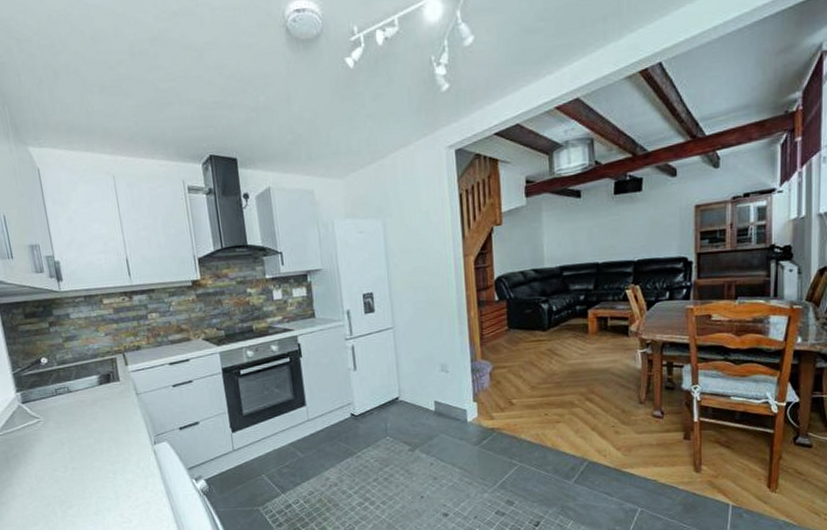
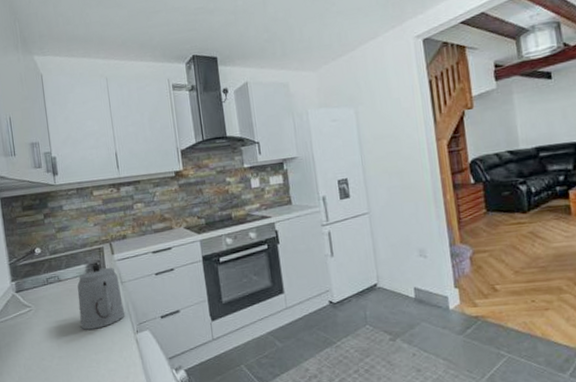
teapot: none [89,375,141,441] -> present [77,264,124,330]

